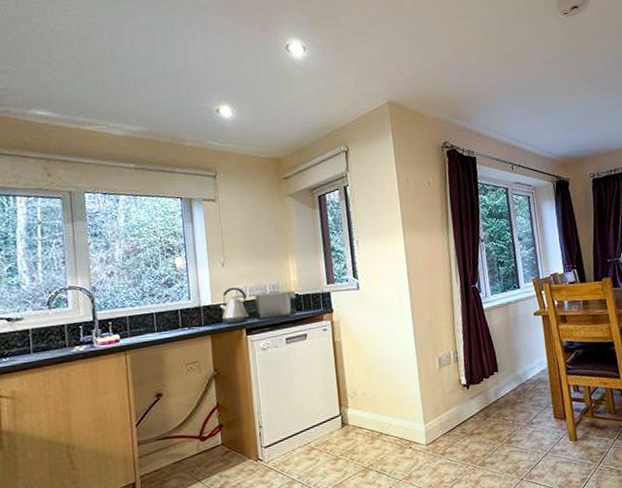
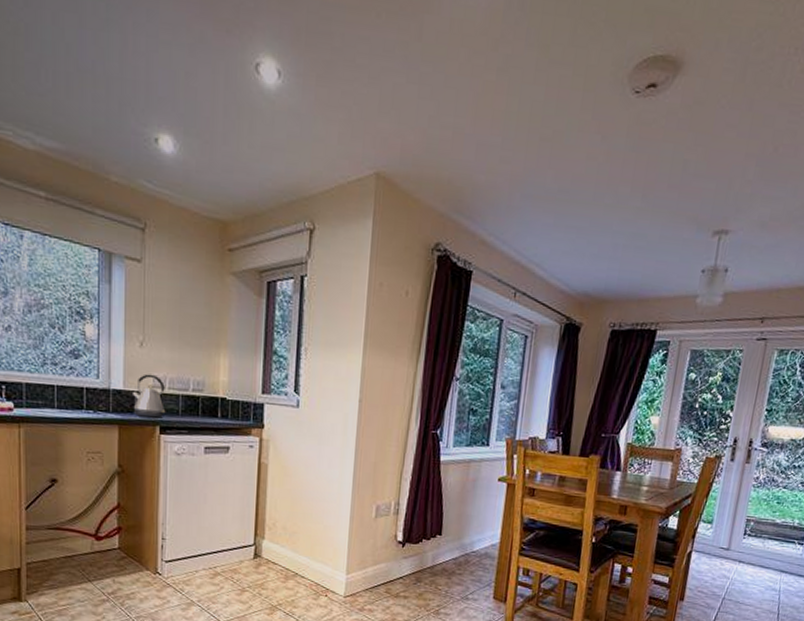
toaster: present [254,290,297,321] -> none [173,388,224,423]

